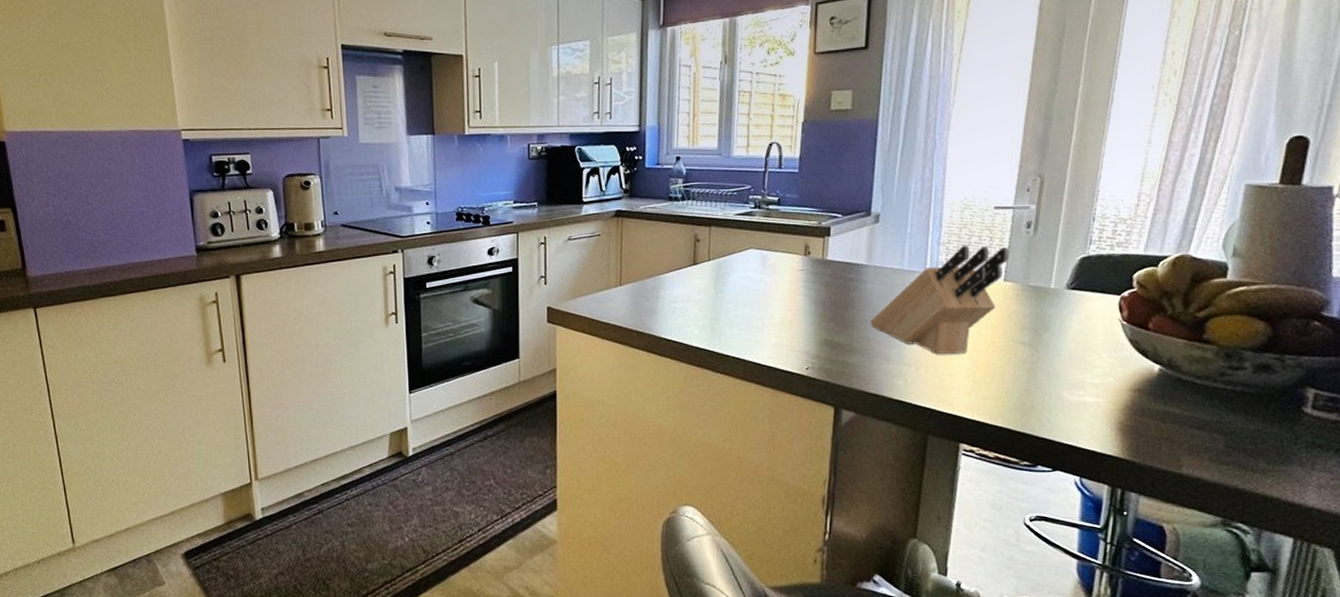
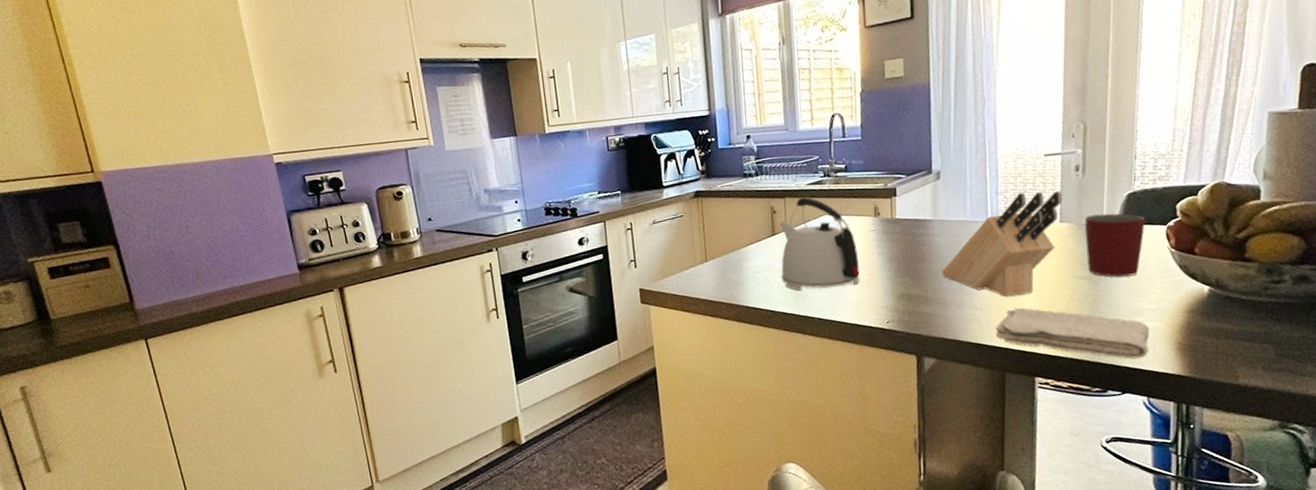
kettle: none [698,227,782,326] -> present [779,196,860,290]
washcloth: none [922,367,1090,435] -> present [995,307,1150,359]
mug: none [1030,276,1097,346] -> present [1084,213,1145,277]

